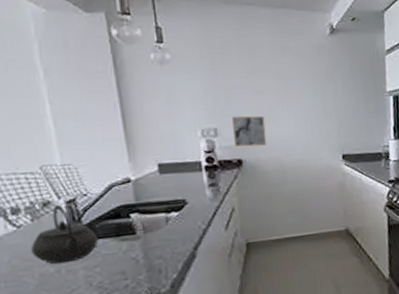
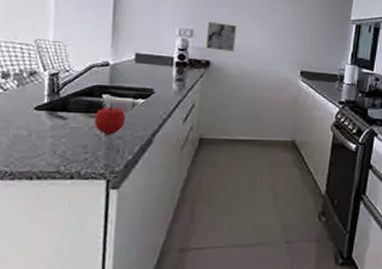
kettle: present [31,204,99,265] -> none [11,75,71,129]
fruit: none [127,225,162,256] -> present [94,106,126,135]

